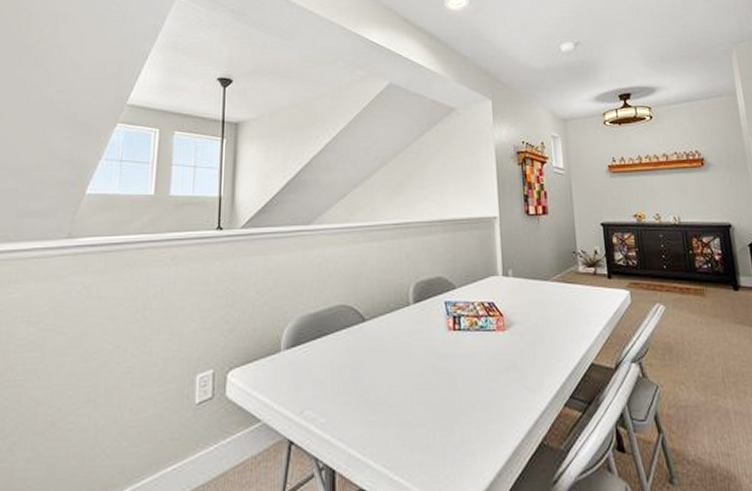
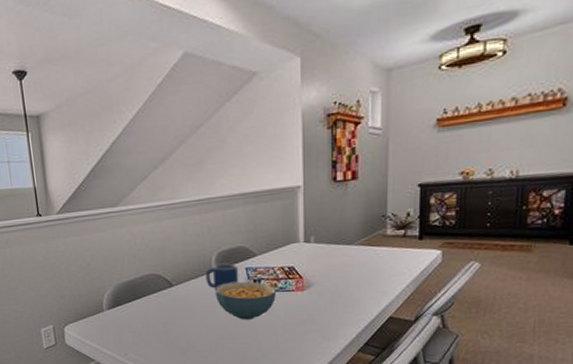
mug: none [402,295,438,329] -> present [205,263,239,291]
cereal bowl: none [413,318,477,365] -> present [216,281,276,320]

